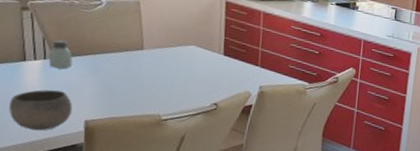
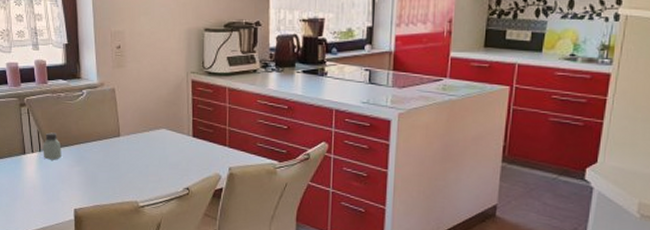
bowl: present [9,89,73,131] -> none [15,180,64,220]

